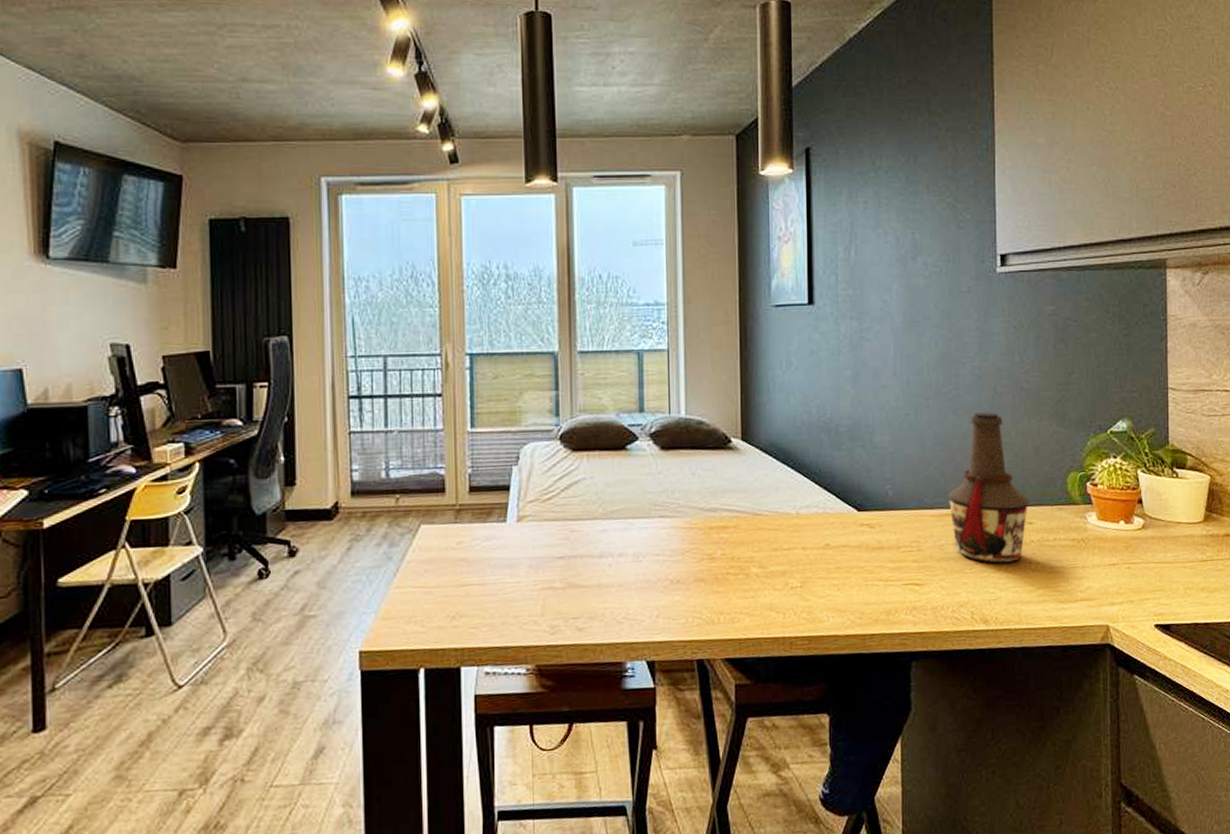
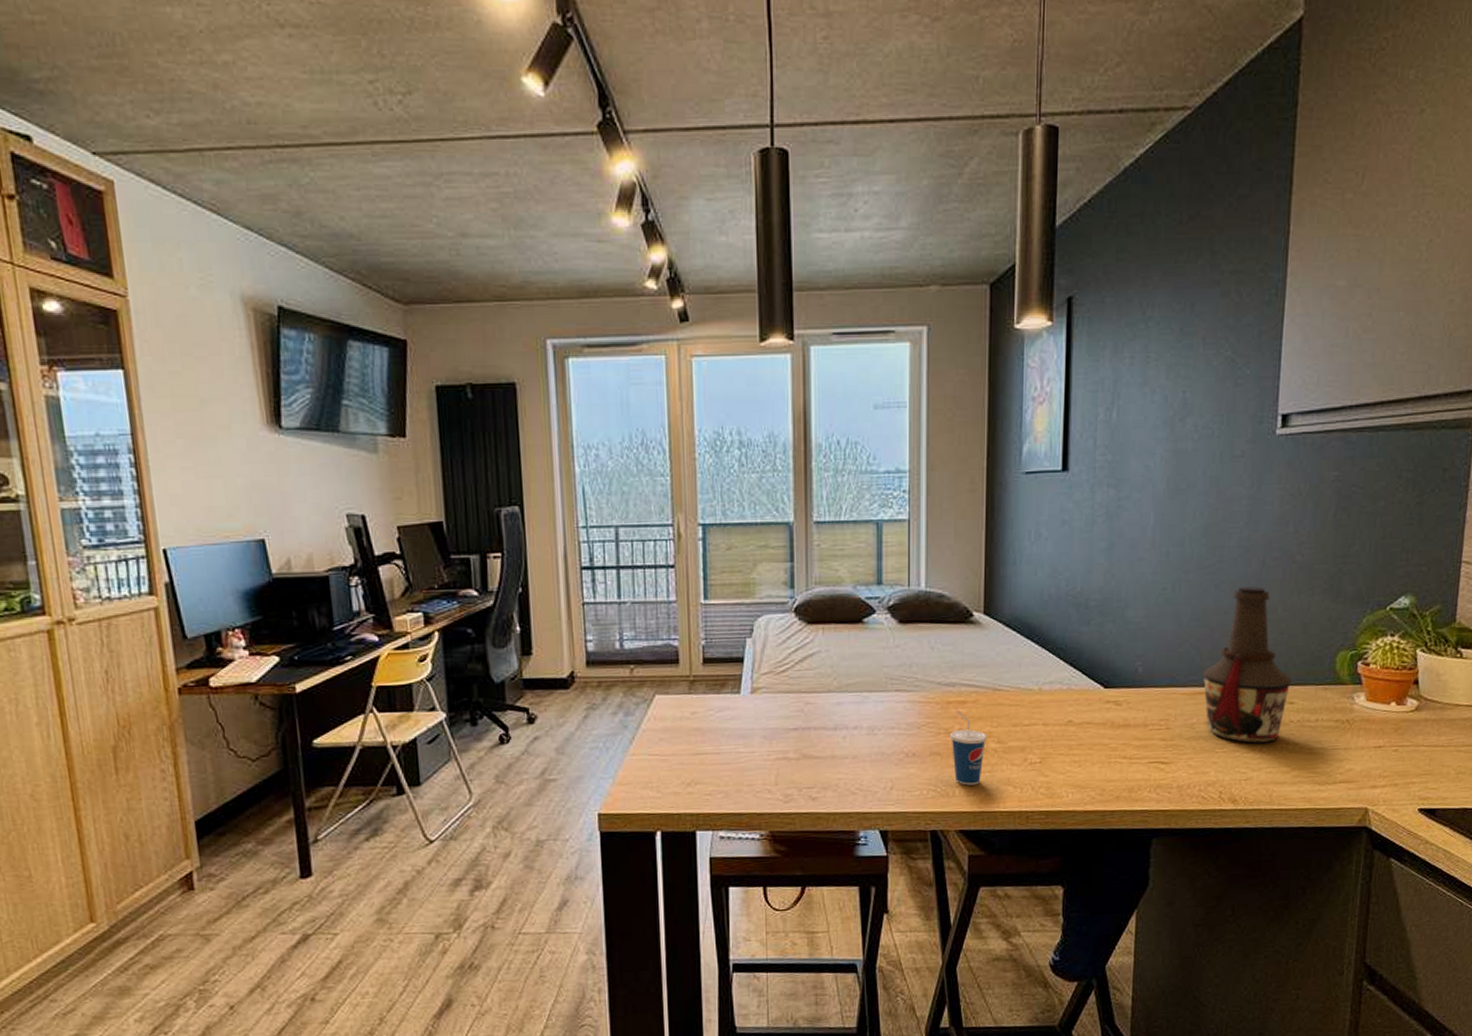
cup: none [712,536,749,612] -> present [949,710,987,786]

